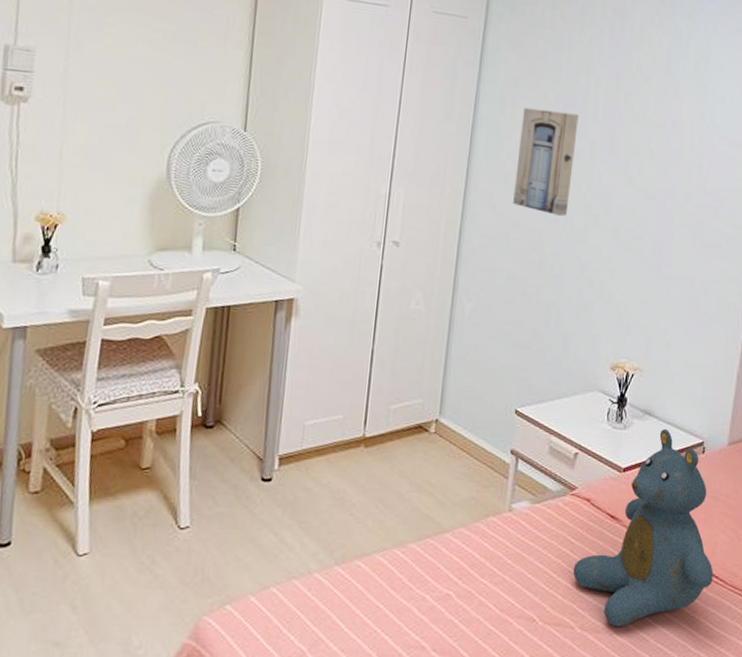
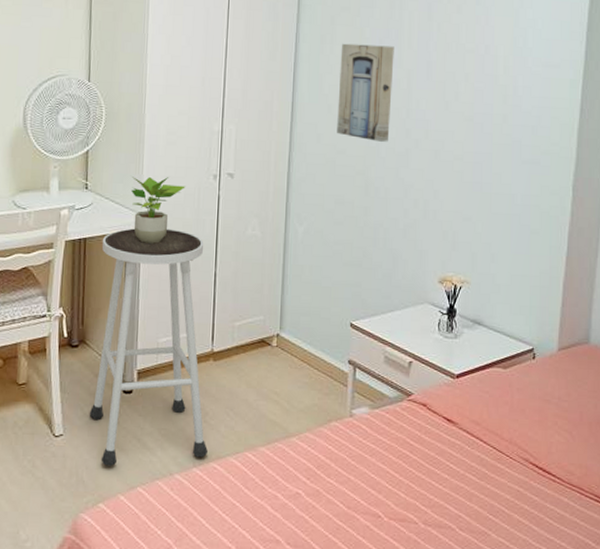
stool: none [220,296,362,563] -> present [89,228,208,466]
potted plant: none [285,240,346,315] -> present [132,176,186,244]
teddy bear: present [573,428,713,627] -> none [413,336,550,523]

